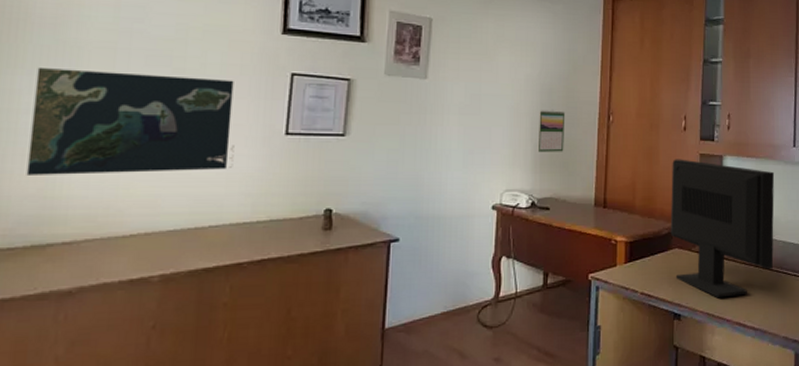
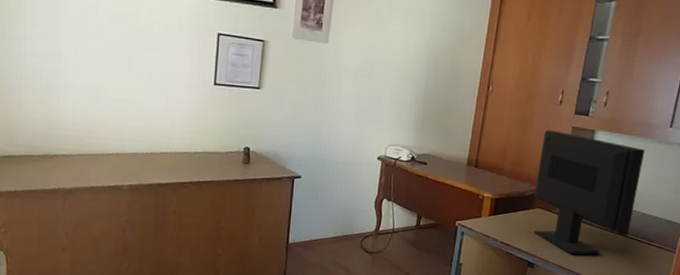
map: present [26,68,235,175] -> none [35,21,176,110]
calendar: present [537,110,566,152] -> none [420,76,448,116]

